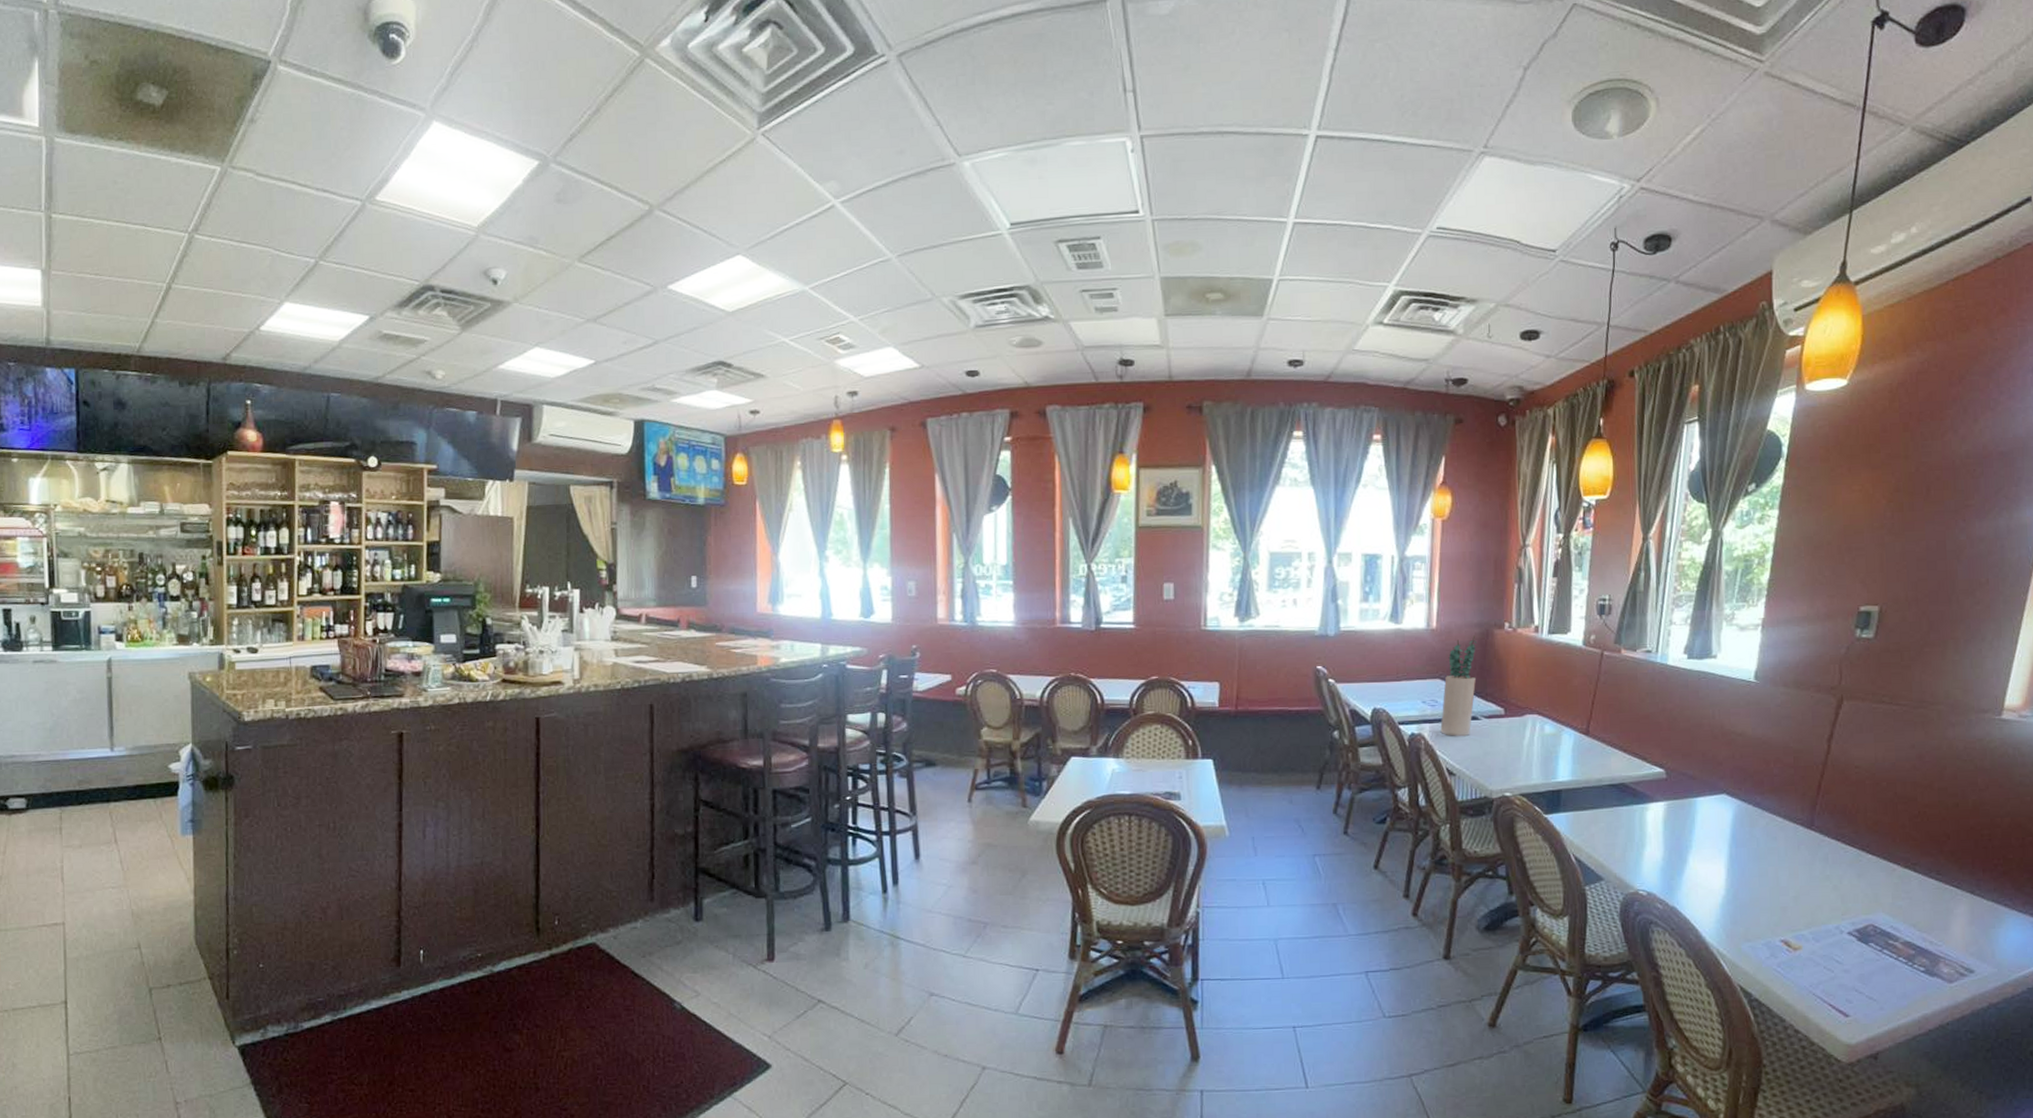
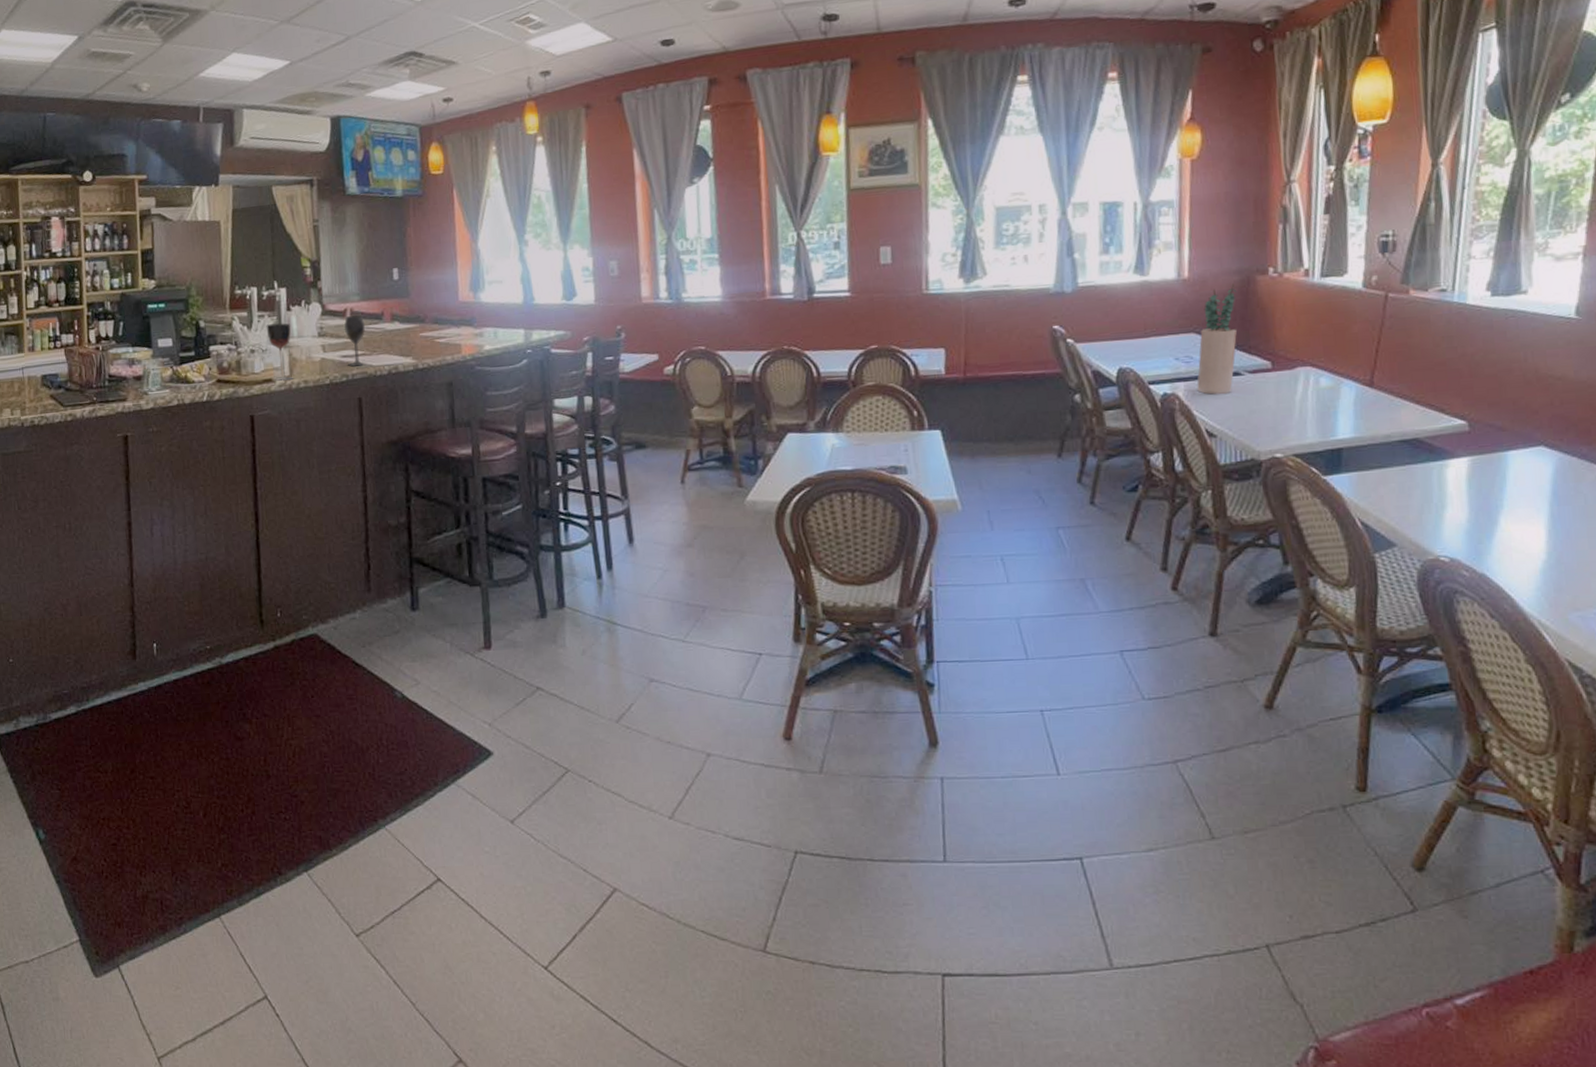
wineglass: none [557,625,583,685] -> present [266,323,293,382]
wine glass: none [639,621,661,673] -> present [344,315,367,367]

